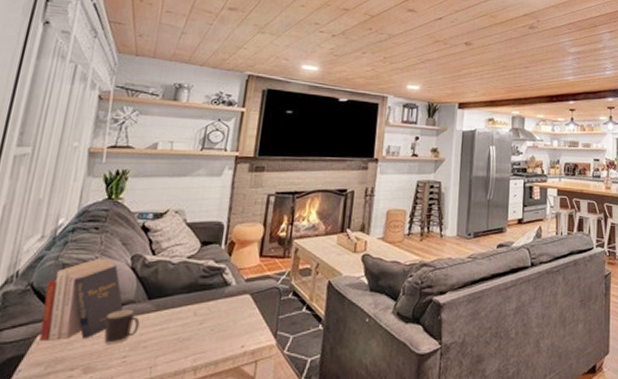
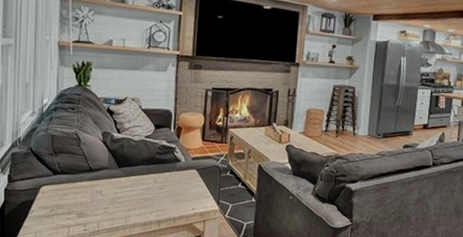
books: present [39,258,123,341] -> none [42,132,100,193]
mug: present [104,309,140,345] -> none [87,173,114,199]

